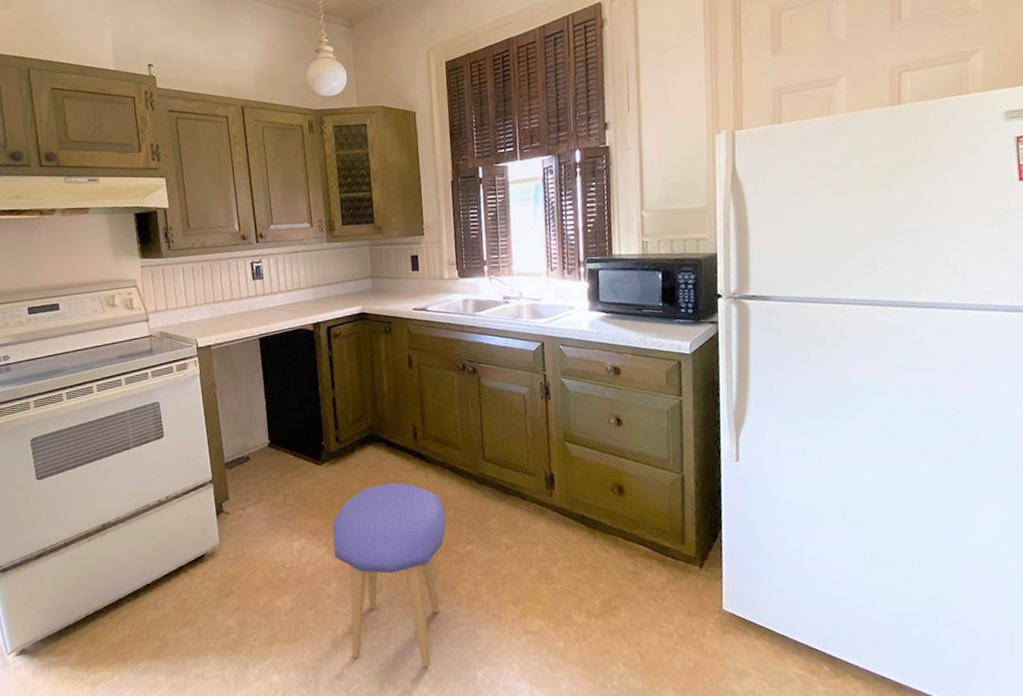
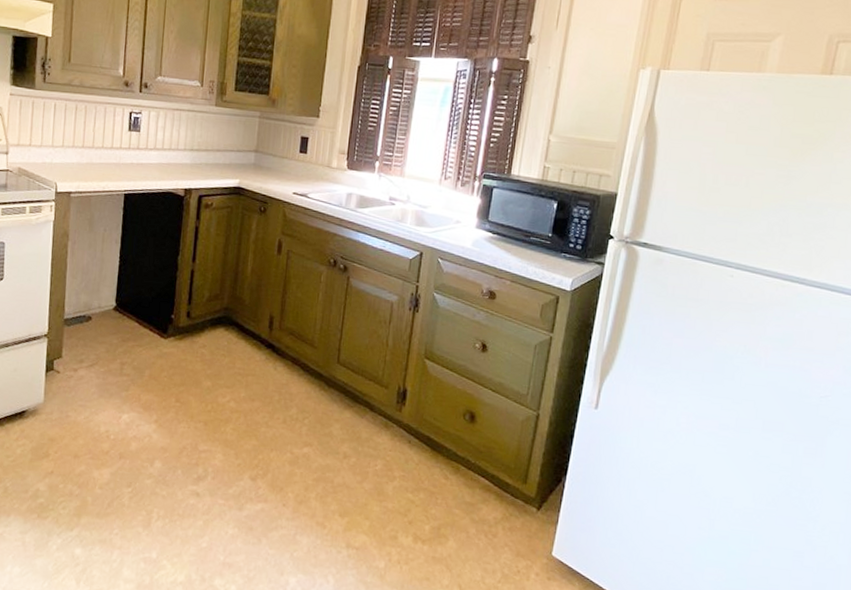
stool: present [332,483,446,668] -> none [163,369,287,565]

